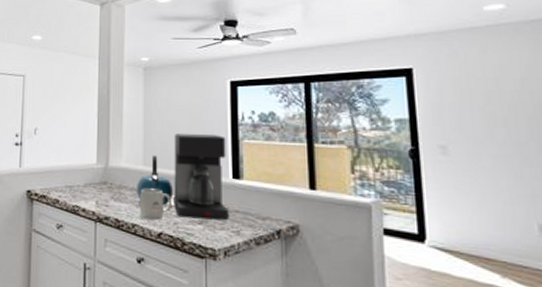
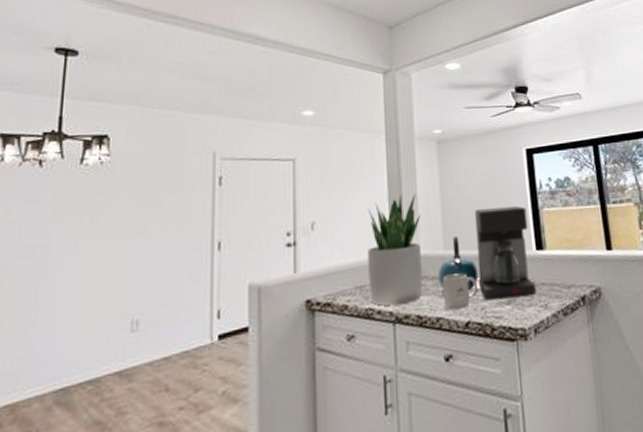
planter: none [77,113,125,208] -> present [367,194,422,307]

